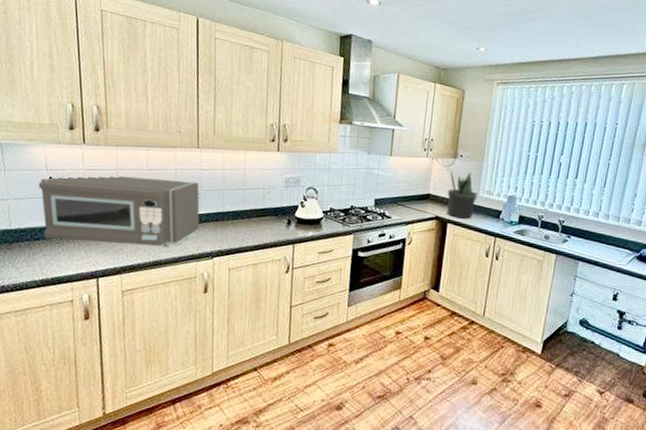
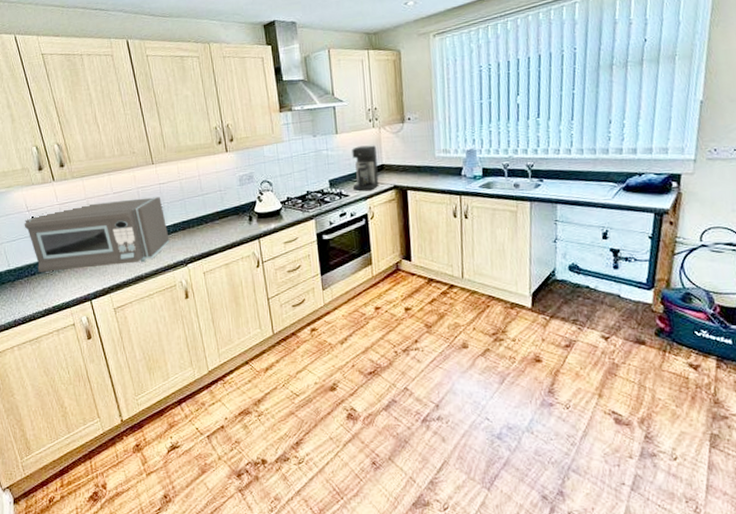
coffee maker: none [396,172,426,217] -> present [352,145,379,191]
planter: present [447,170,477,219] -> none [401,134,433,184]

